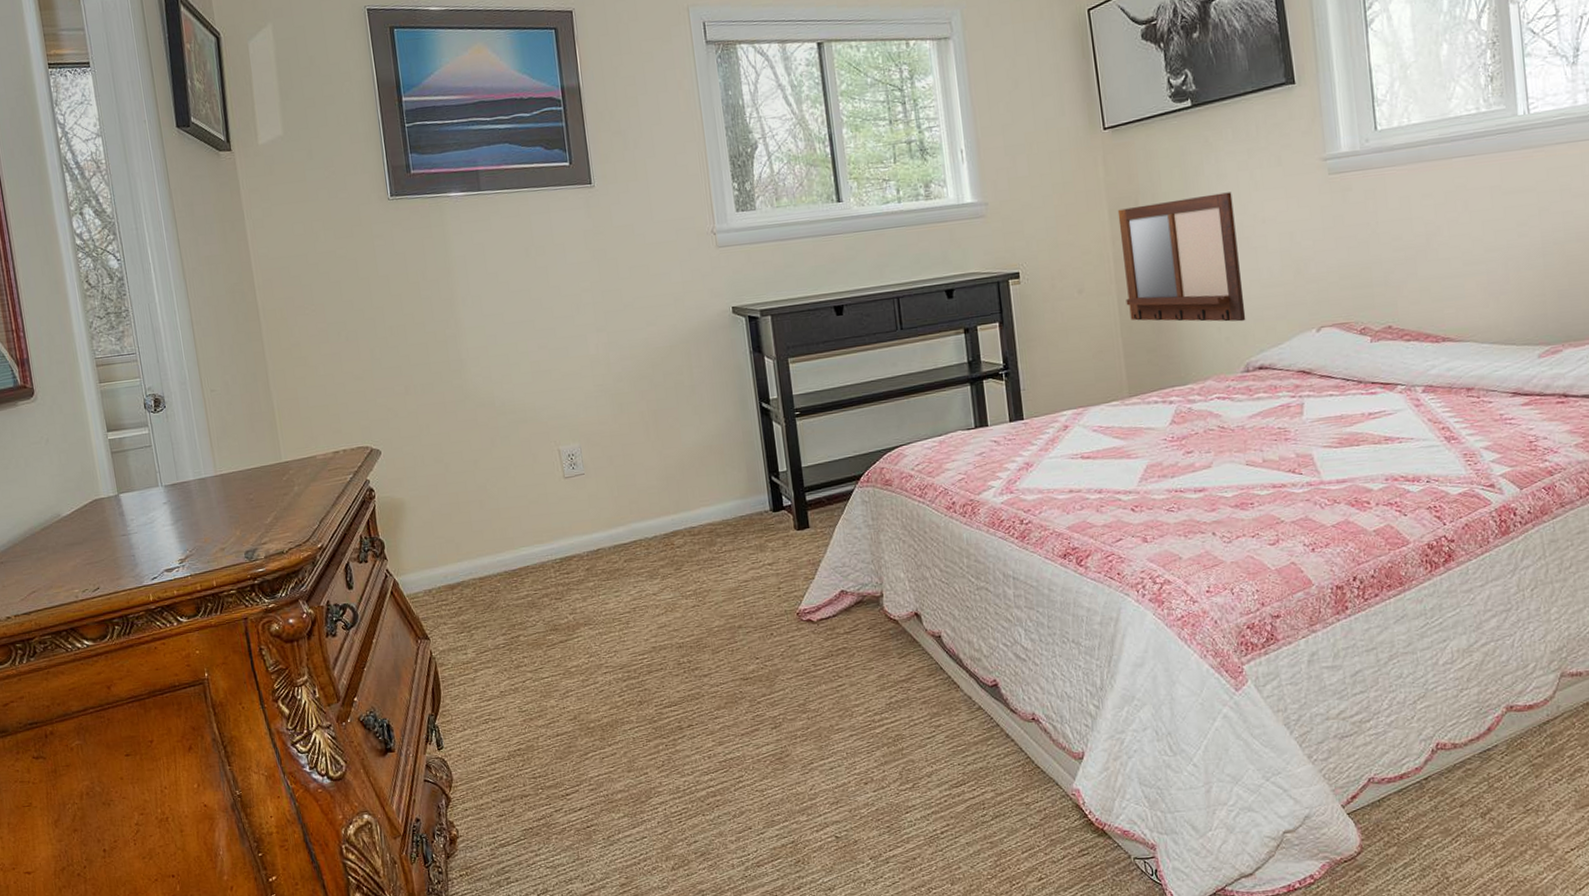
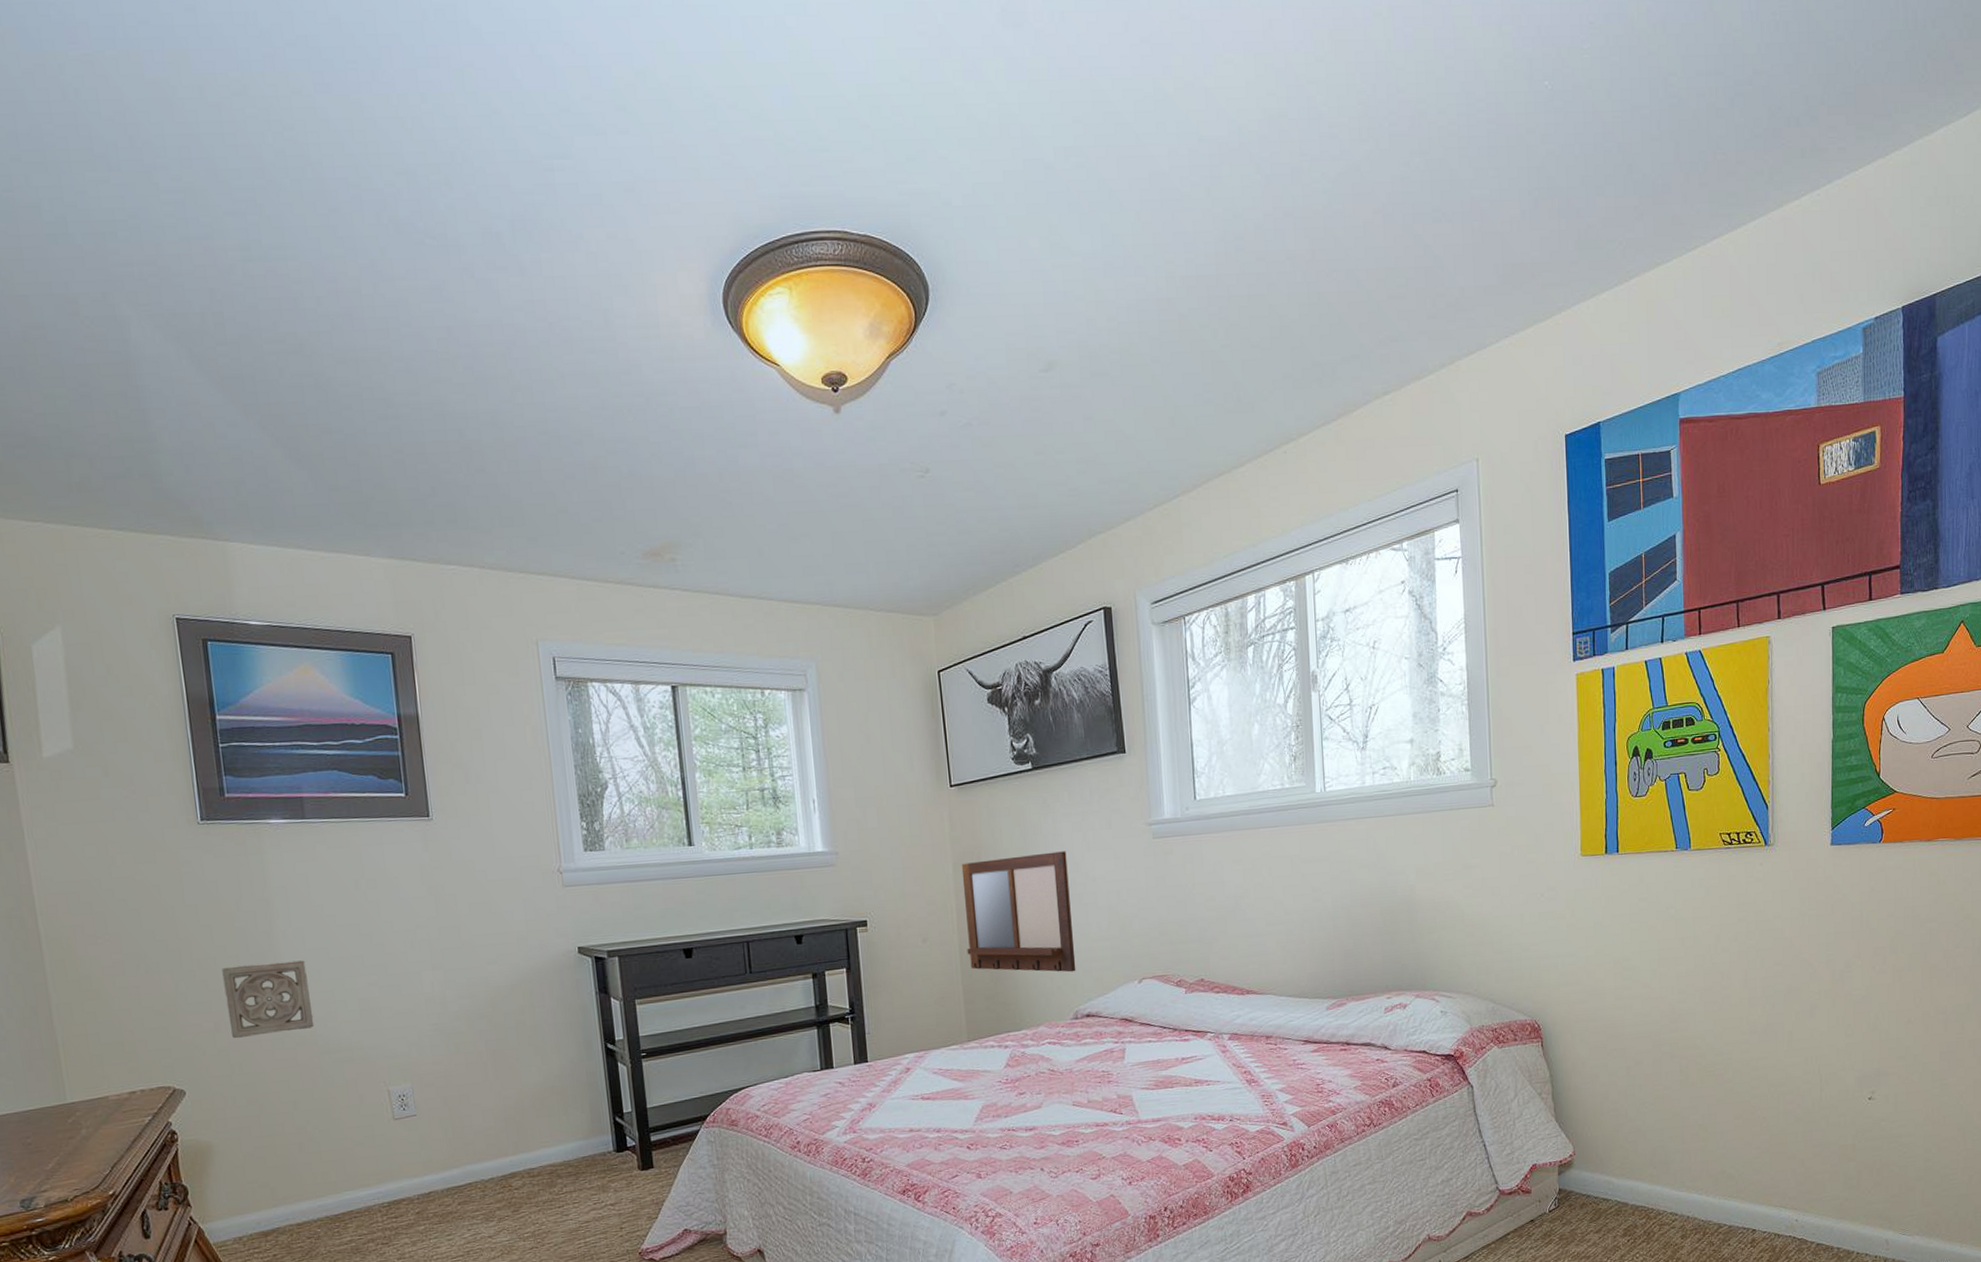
wall ornament: none [410,325,492,401] -> present [222,960,315,1039]

